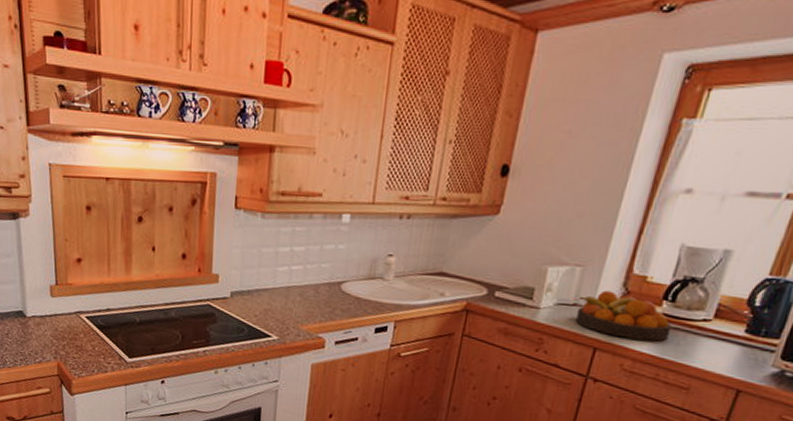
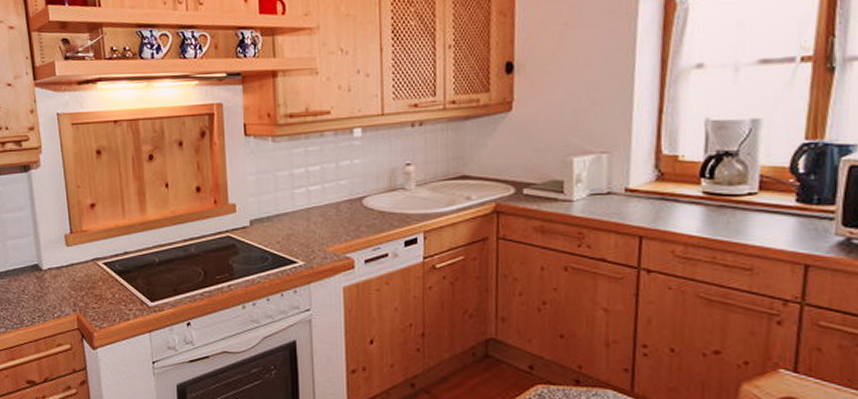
fruit bowl: present [575,290,672,341] -> none [612,174,717,222]

